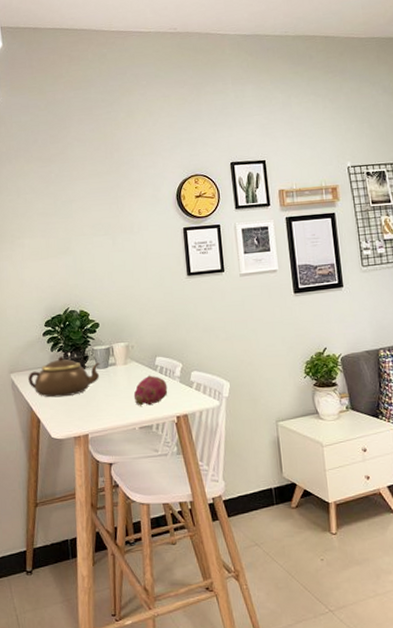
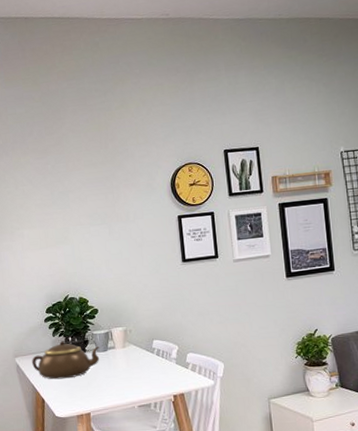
fruit: present [133,375,168,406] -> none [132,357,165,386]

